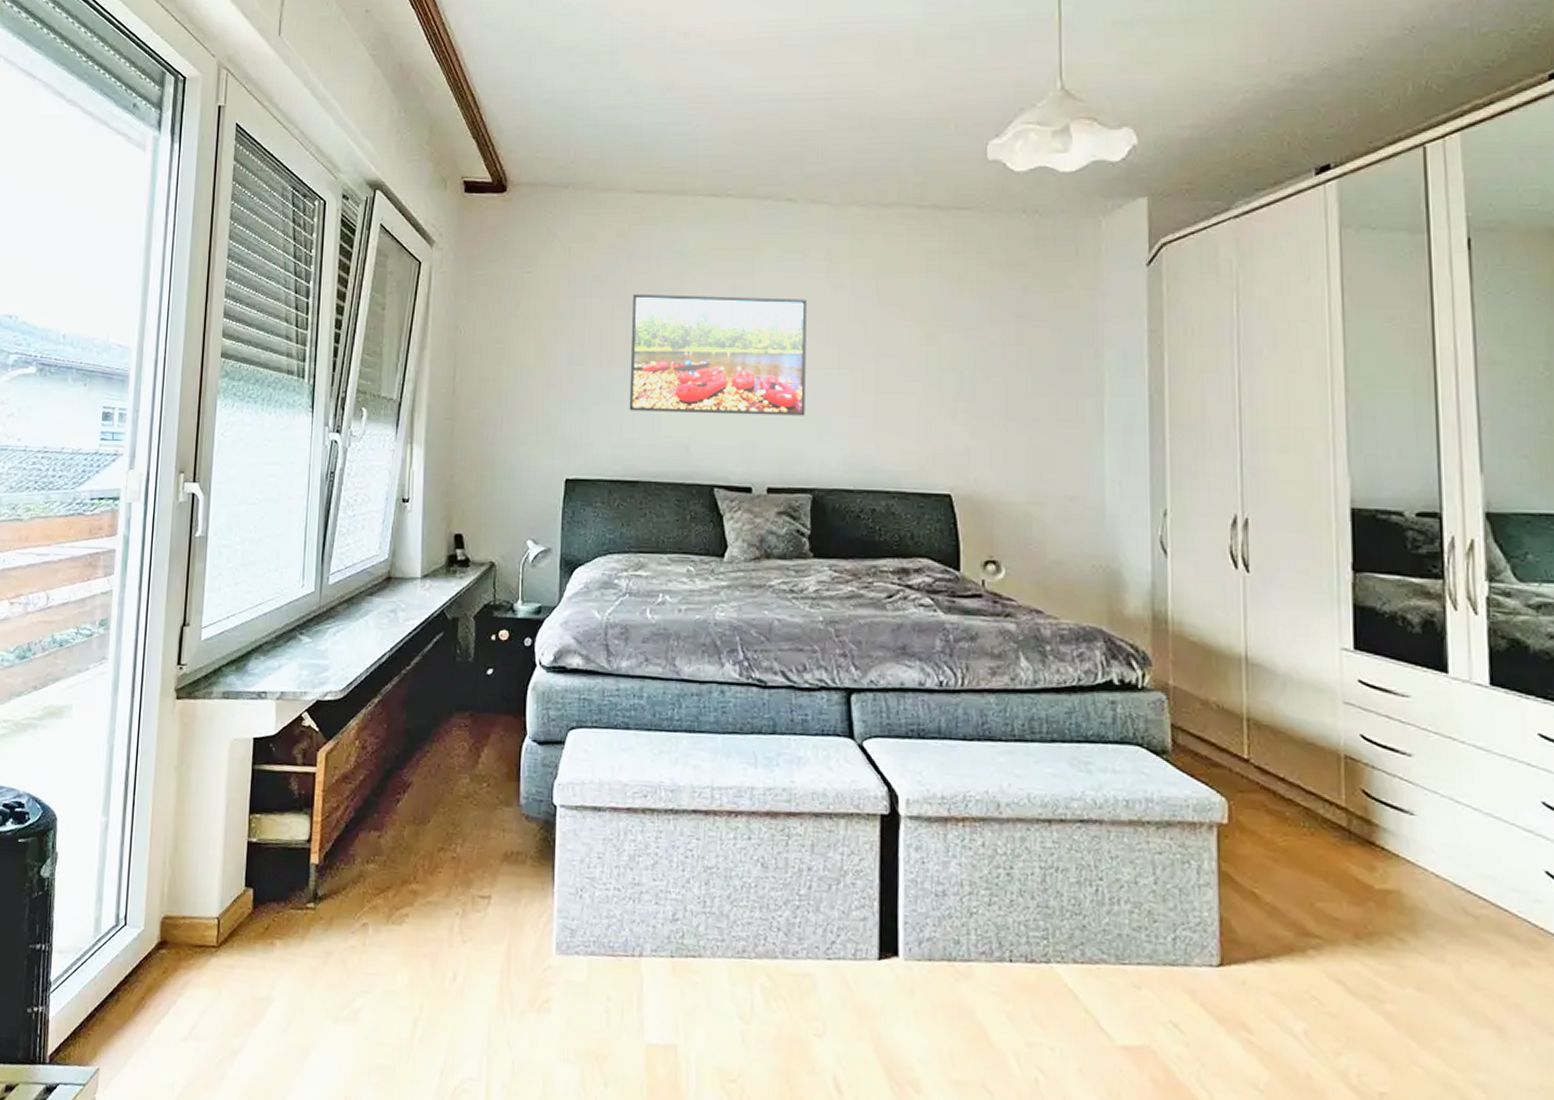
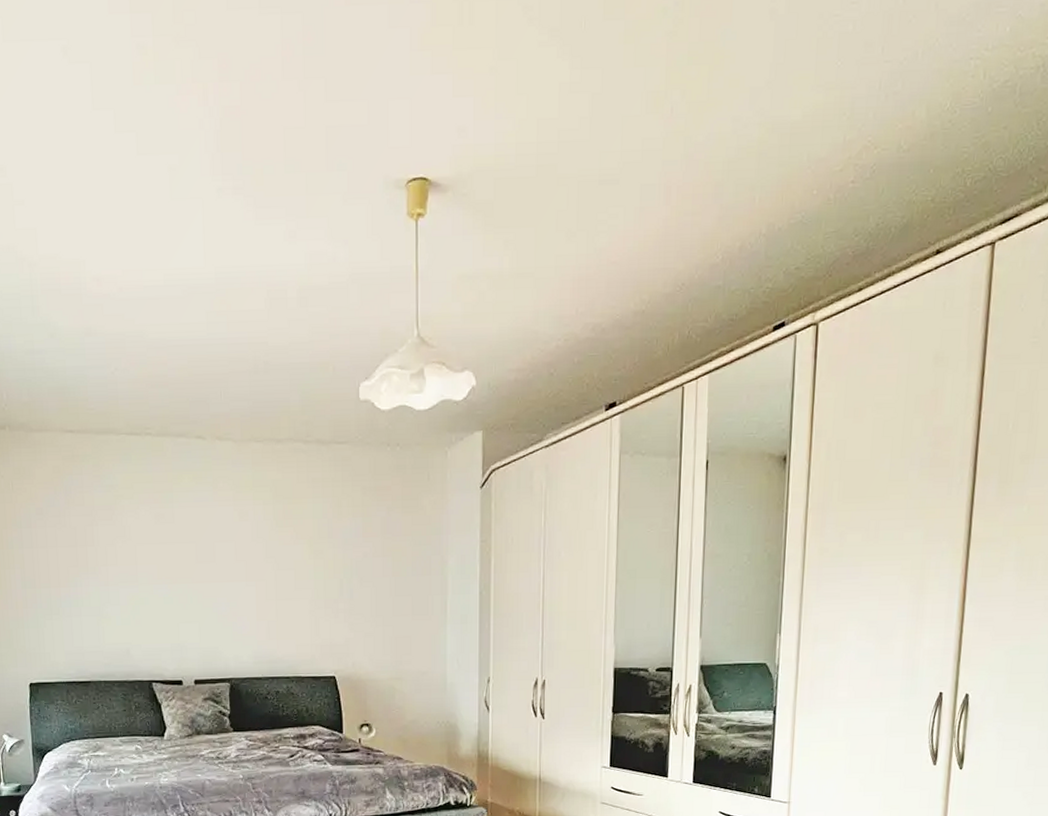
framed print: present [629,294,807,416] -> none [72,523,221,624]

